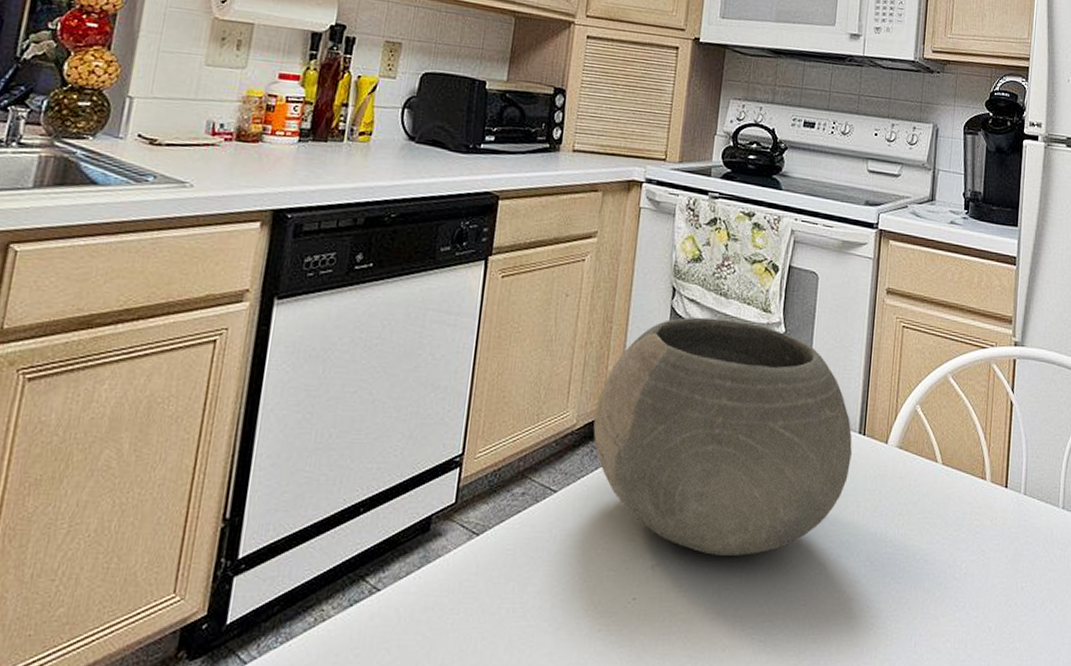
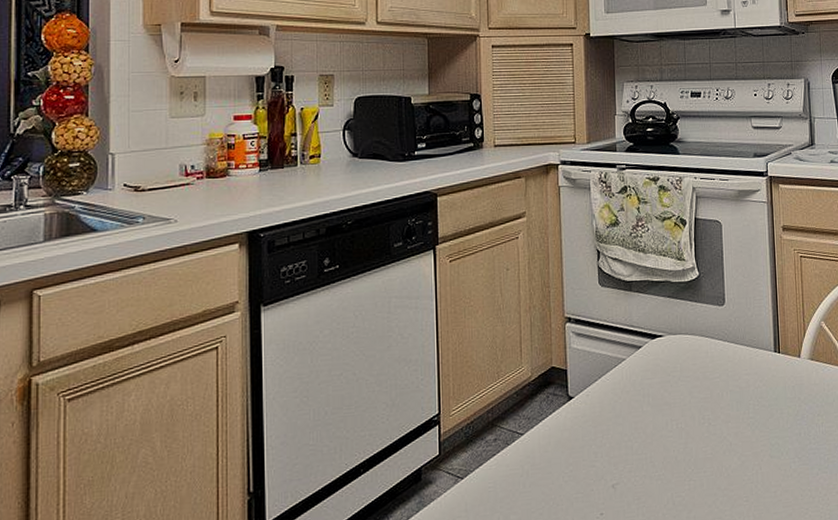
bowl: present [593,317,853,556] -> none [546,271,771,470]

